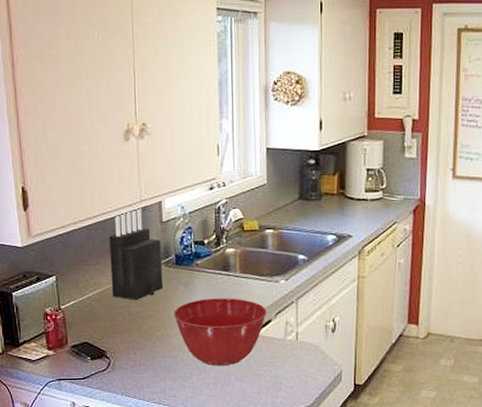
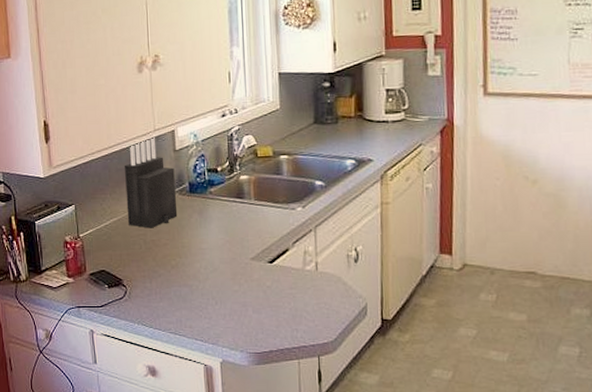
mixing bowl: present [173,298,267,366] -> none [188,226,284,297]

